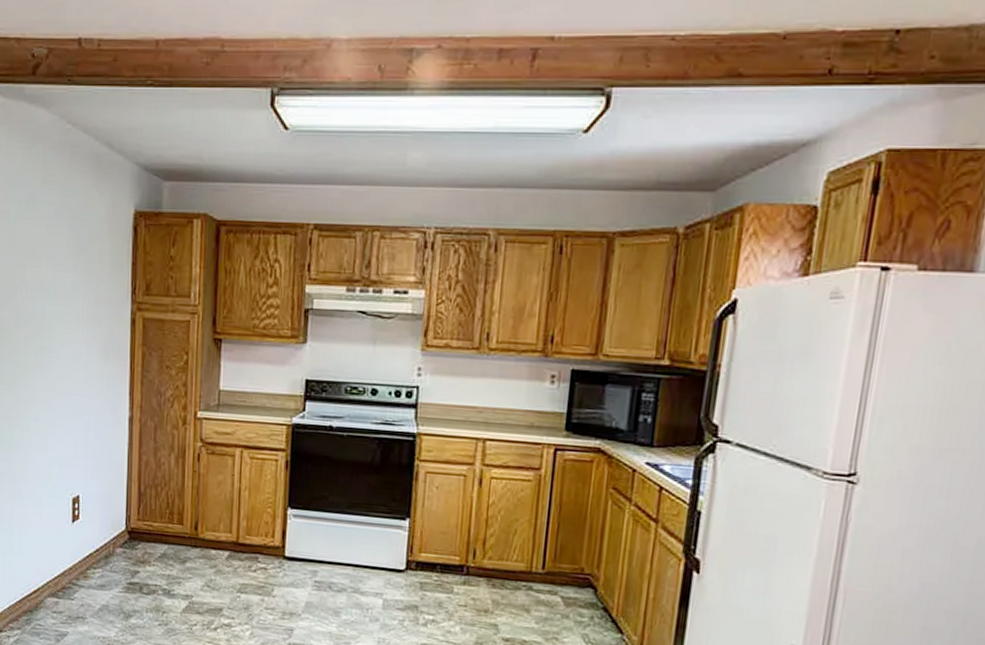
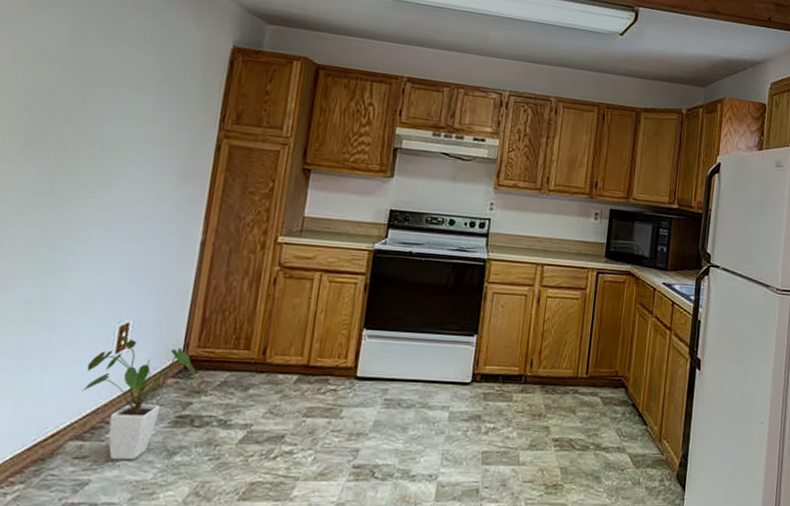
house plant: none [50,507,139,619] -> present [81,336,197,460]

